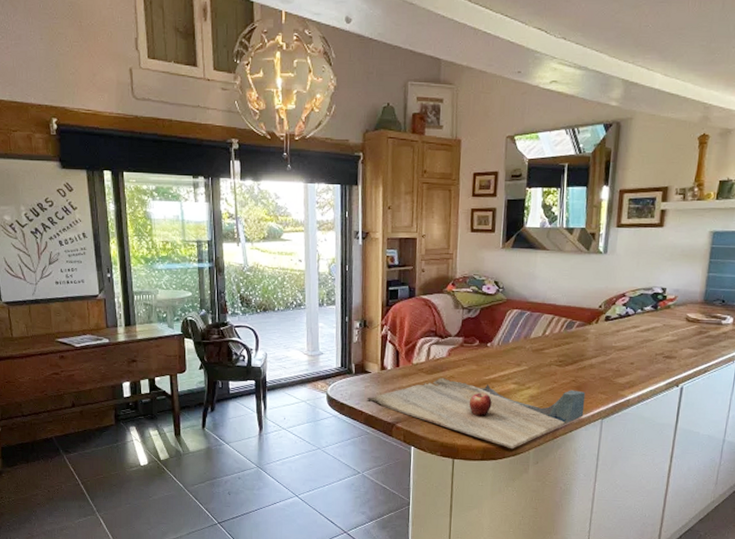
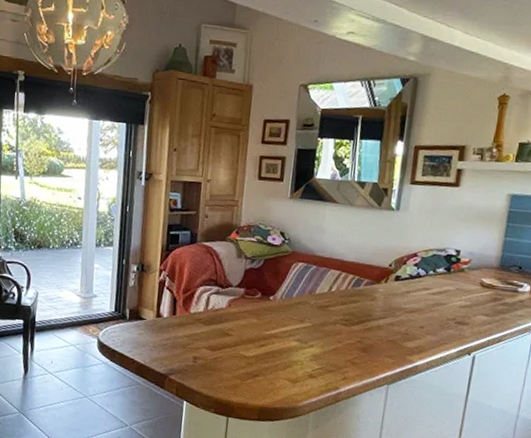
cutting board: present [367,378,586,449] -> none [140,329,372,411]

